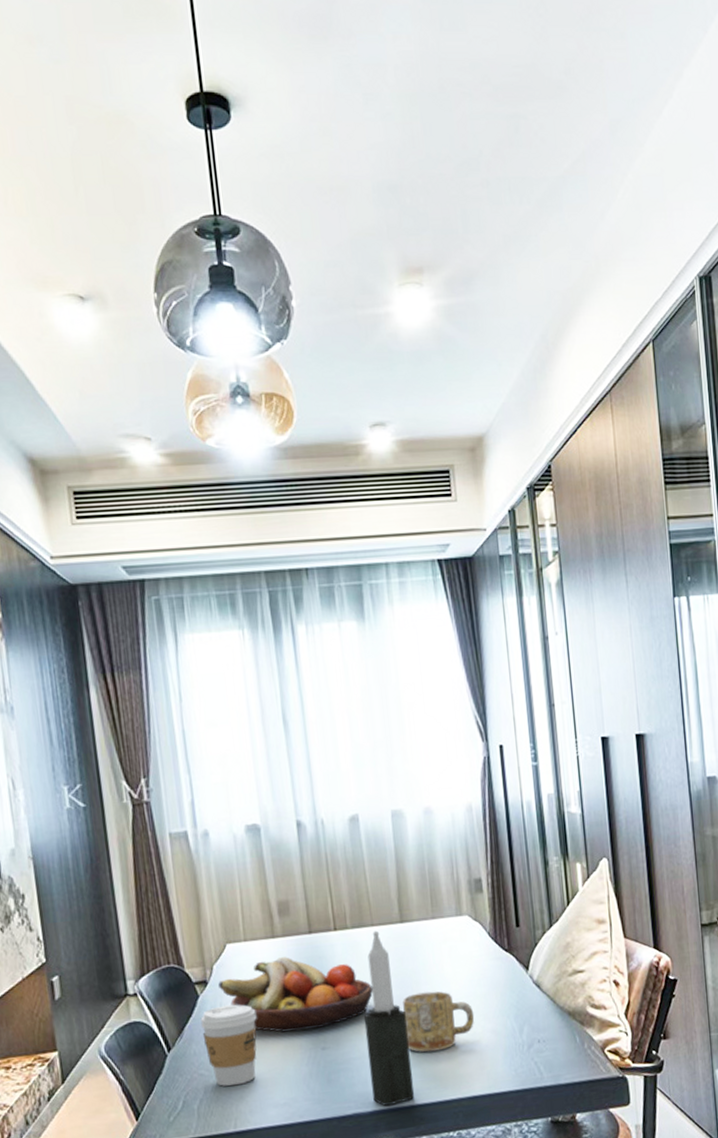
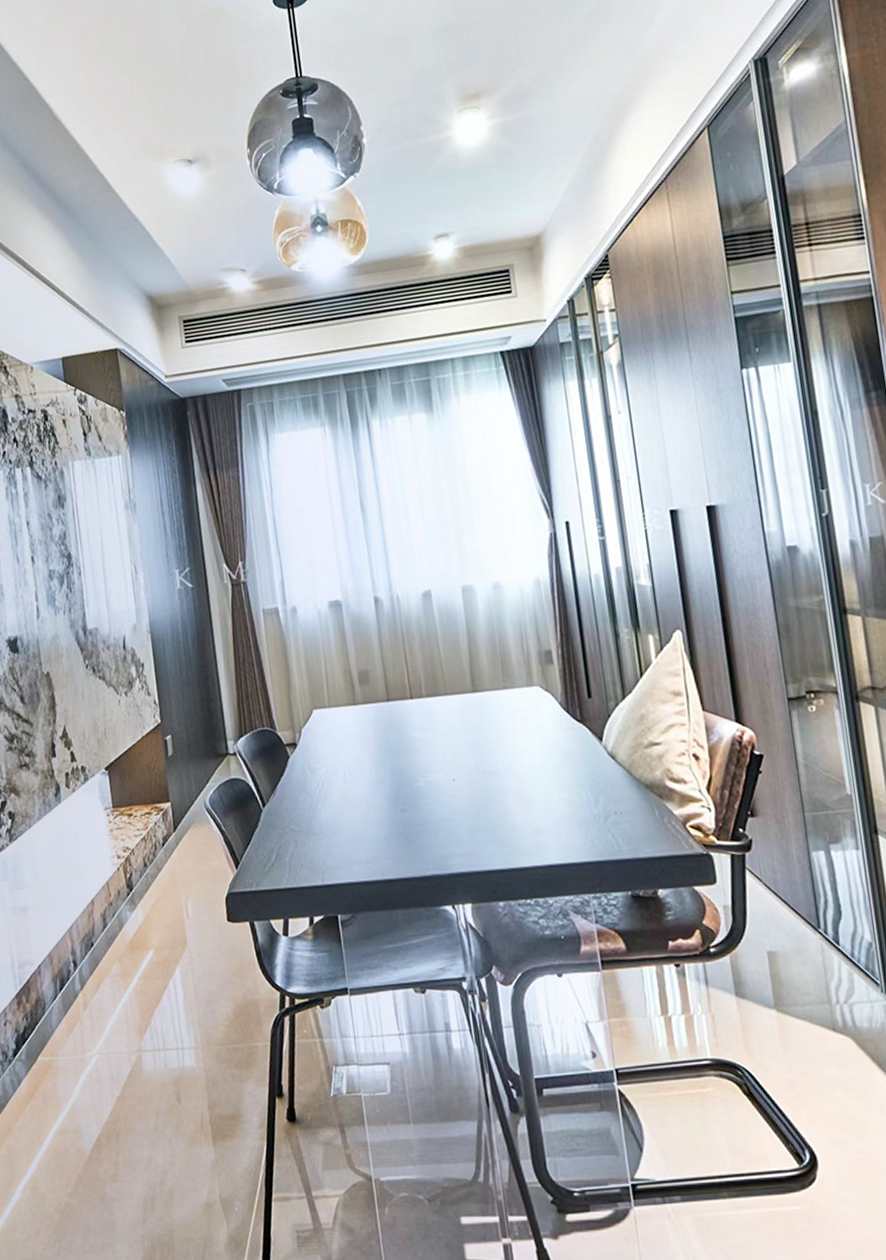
coffee cup: present [200,1004,257,1087] -> none [291,765,342,842]
fruit bowl: present [218,957,373,1033] -> none [306,723,448,794]
candle: present [363,930,415,1106] -> none [439,699,491,869]
mug: present [403,991,475,1052] -> none [477,759,549,819]

